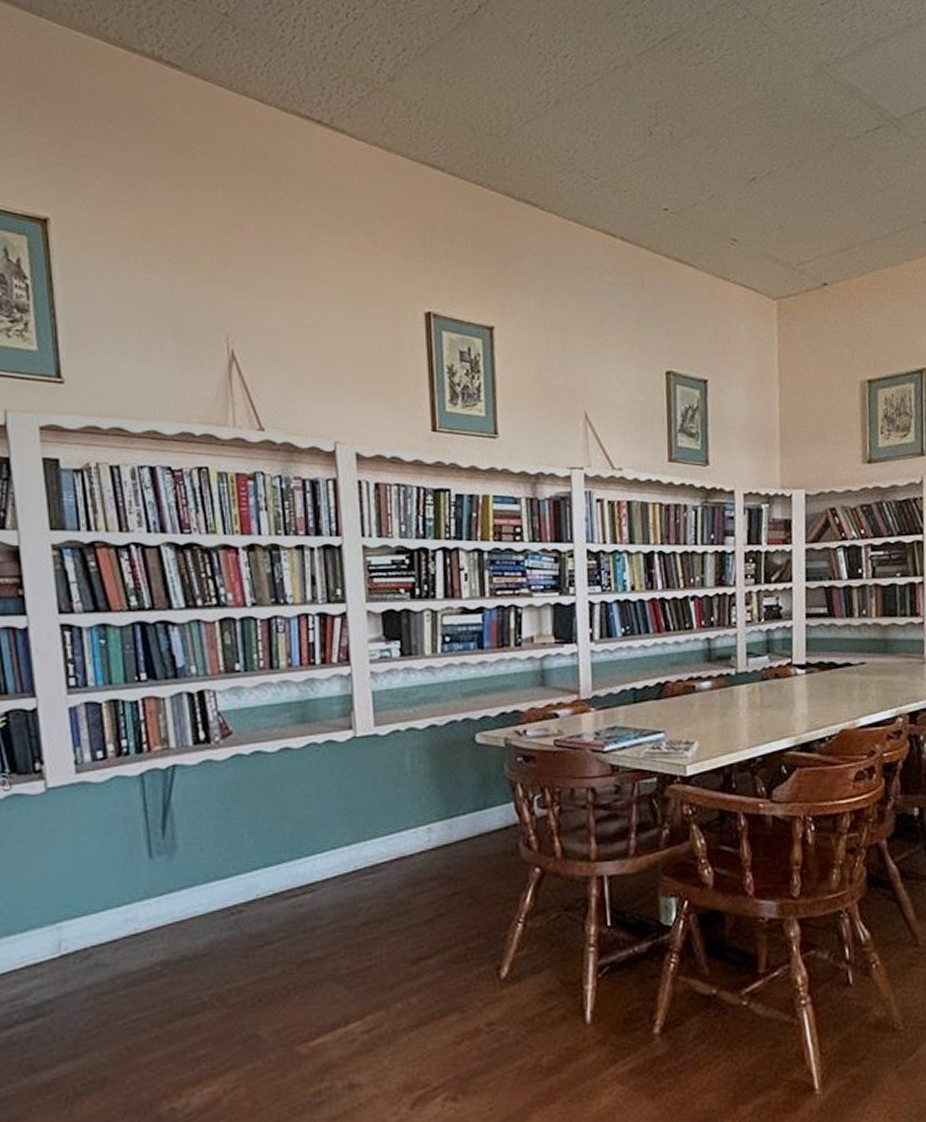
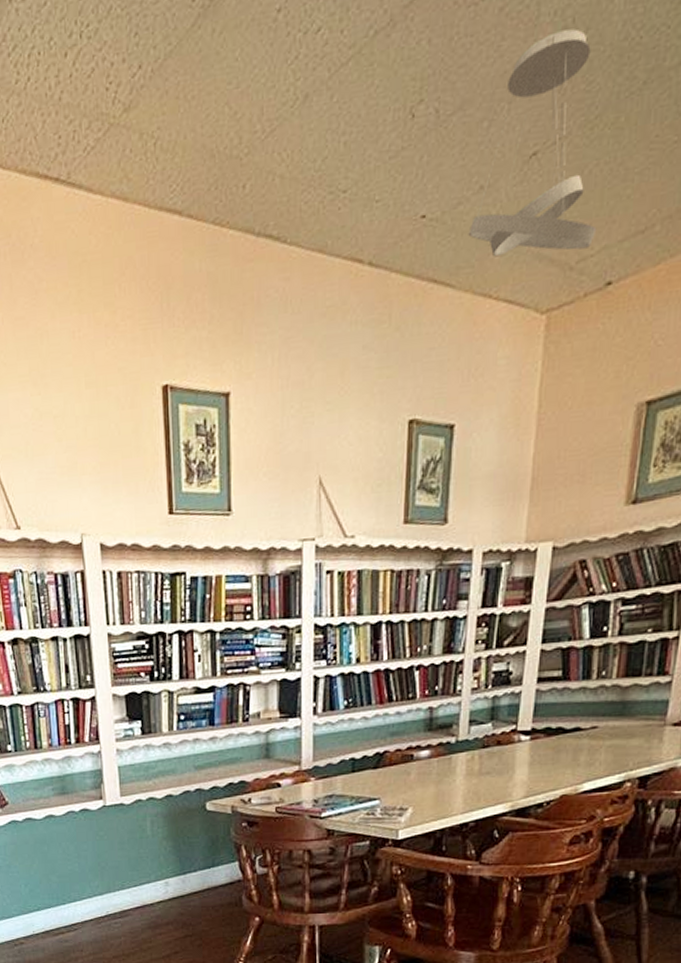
ceiling light fixture: none [705,97,810,255] -> present [468,28,597,257]

